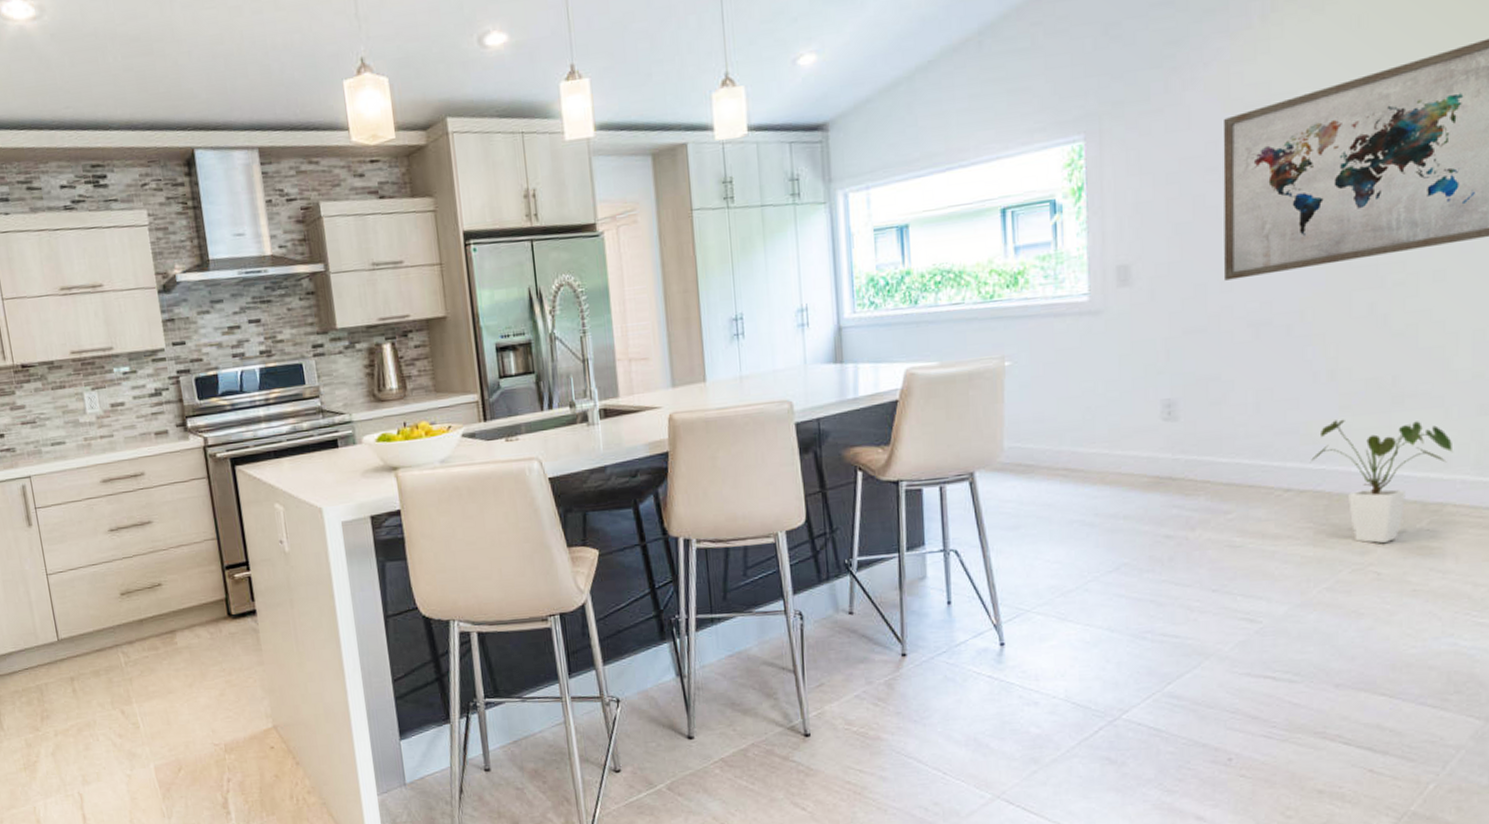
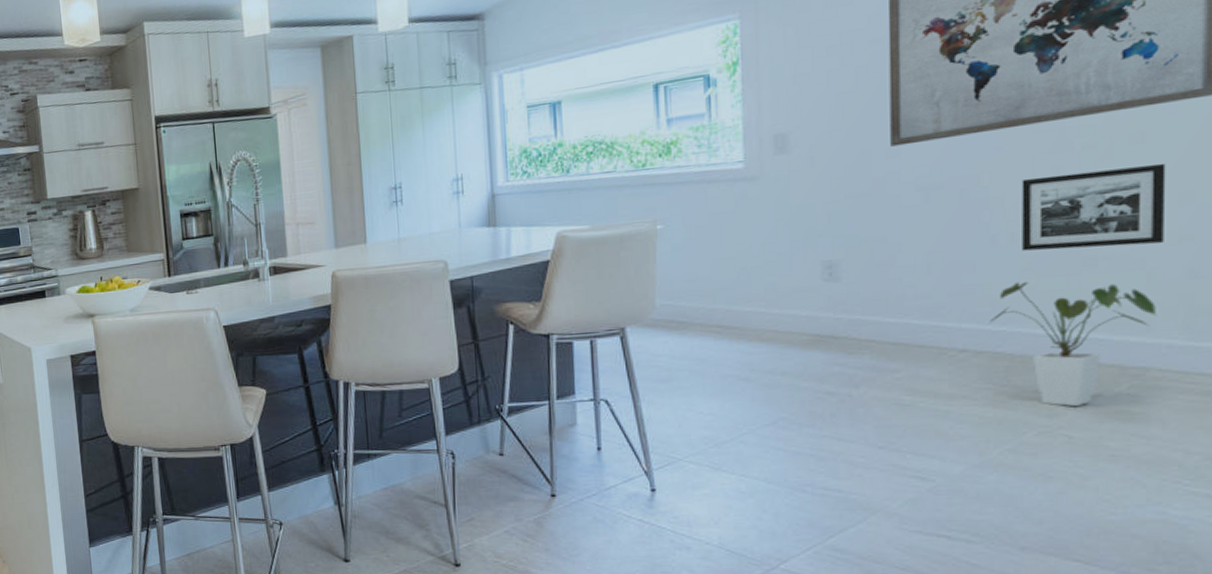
picture frame: none [1340,300,1463,389] -> present [1021,163,1166,251]

